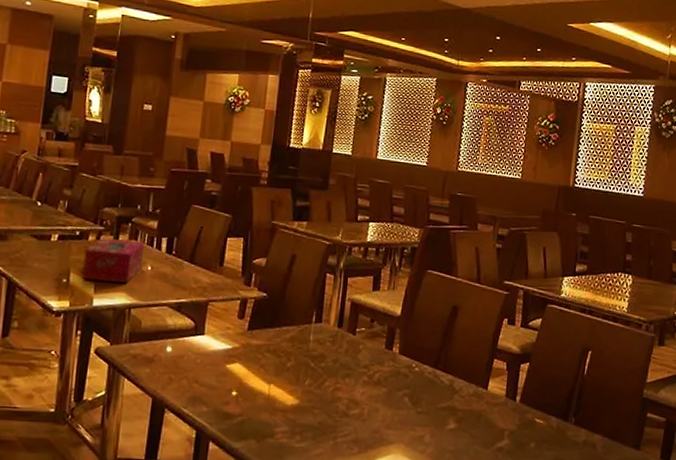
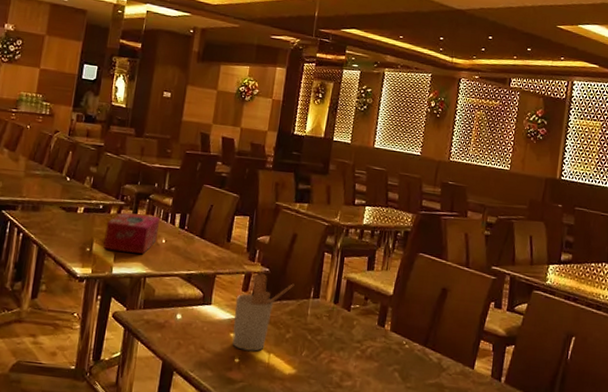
utensil holder: none [228,298,295,383] -> present [232,273,295,352]

